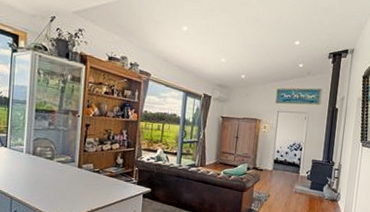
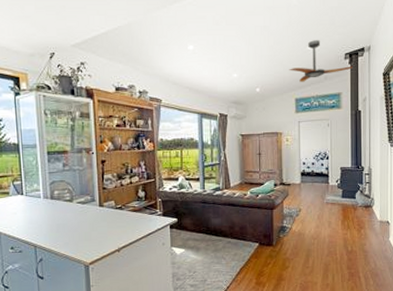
ceiling fan: none [275,36,335,75] -> present [289,40,353,82]

